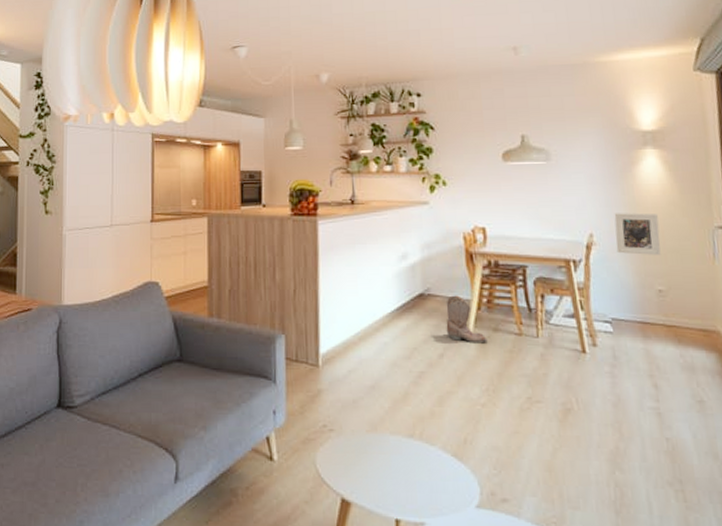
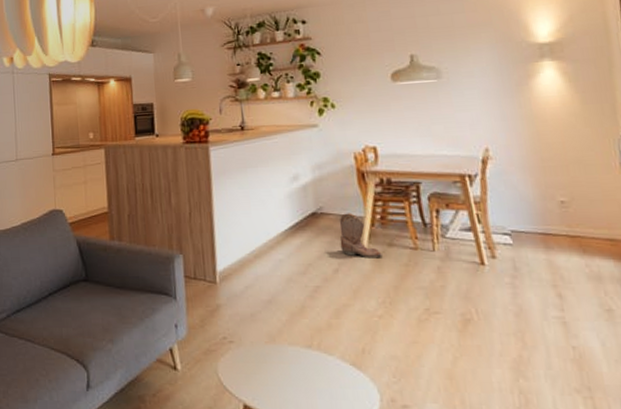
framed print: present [614,213,661,255] -> none [510,125,562,167]

